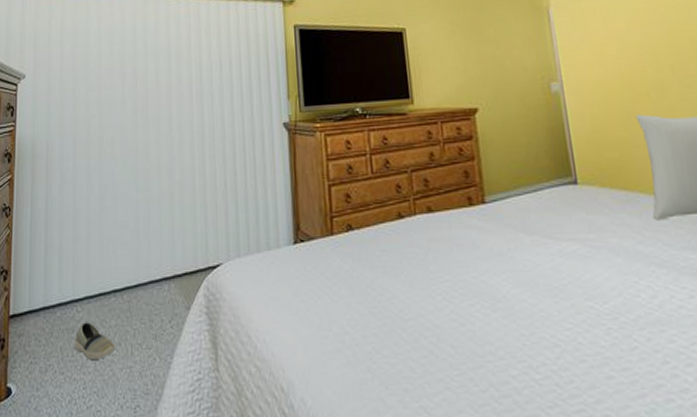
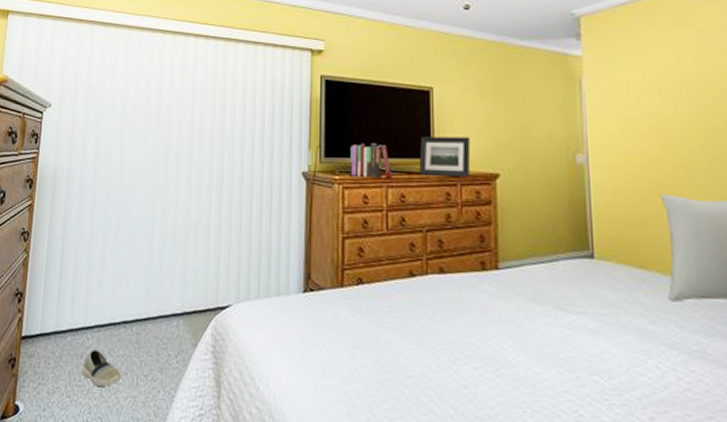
books: none [329,88,372,124] -> present [350,143,391,179]
picture frame: none [397,74,449,117] -> present [419,136,471,178]

